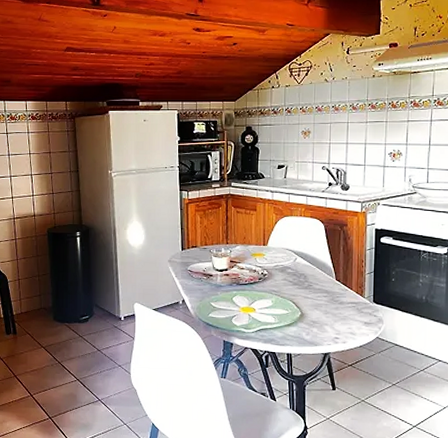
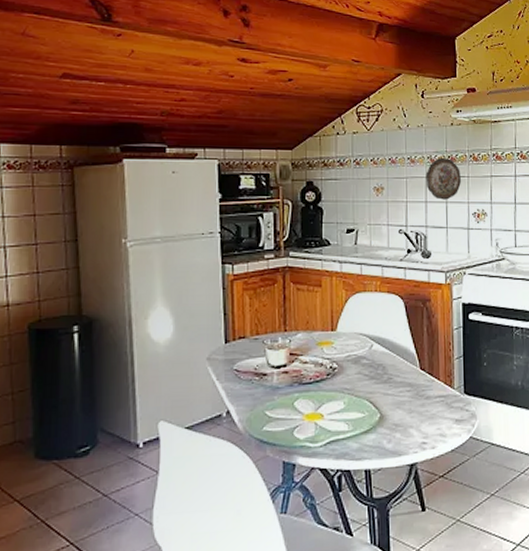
decorative plate: none [347,105,379,142] -> present [425,157,461,200]

